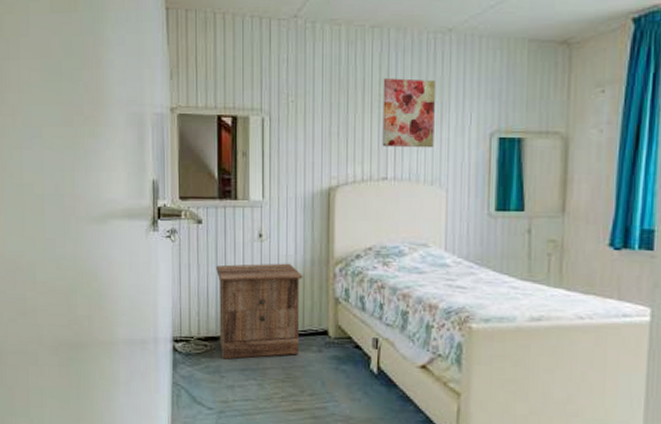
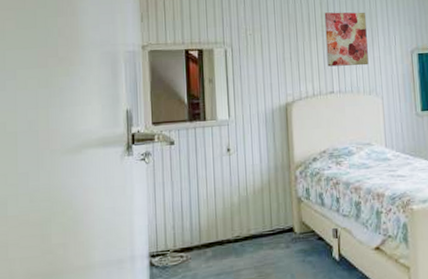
nightstand: present [216,263,303,359] -> none [189,171,270,267]

